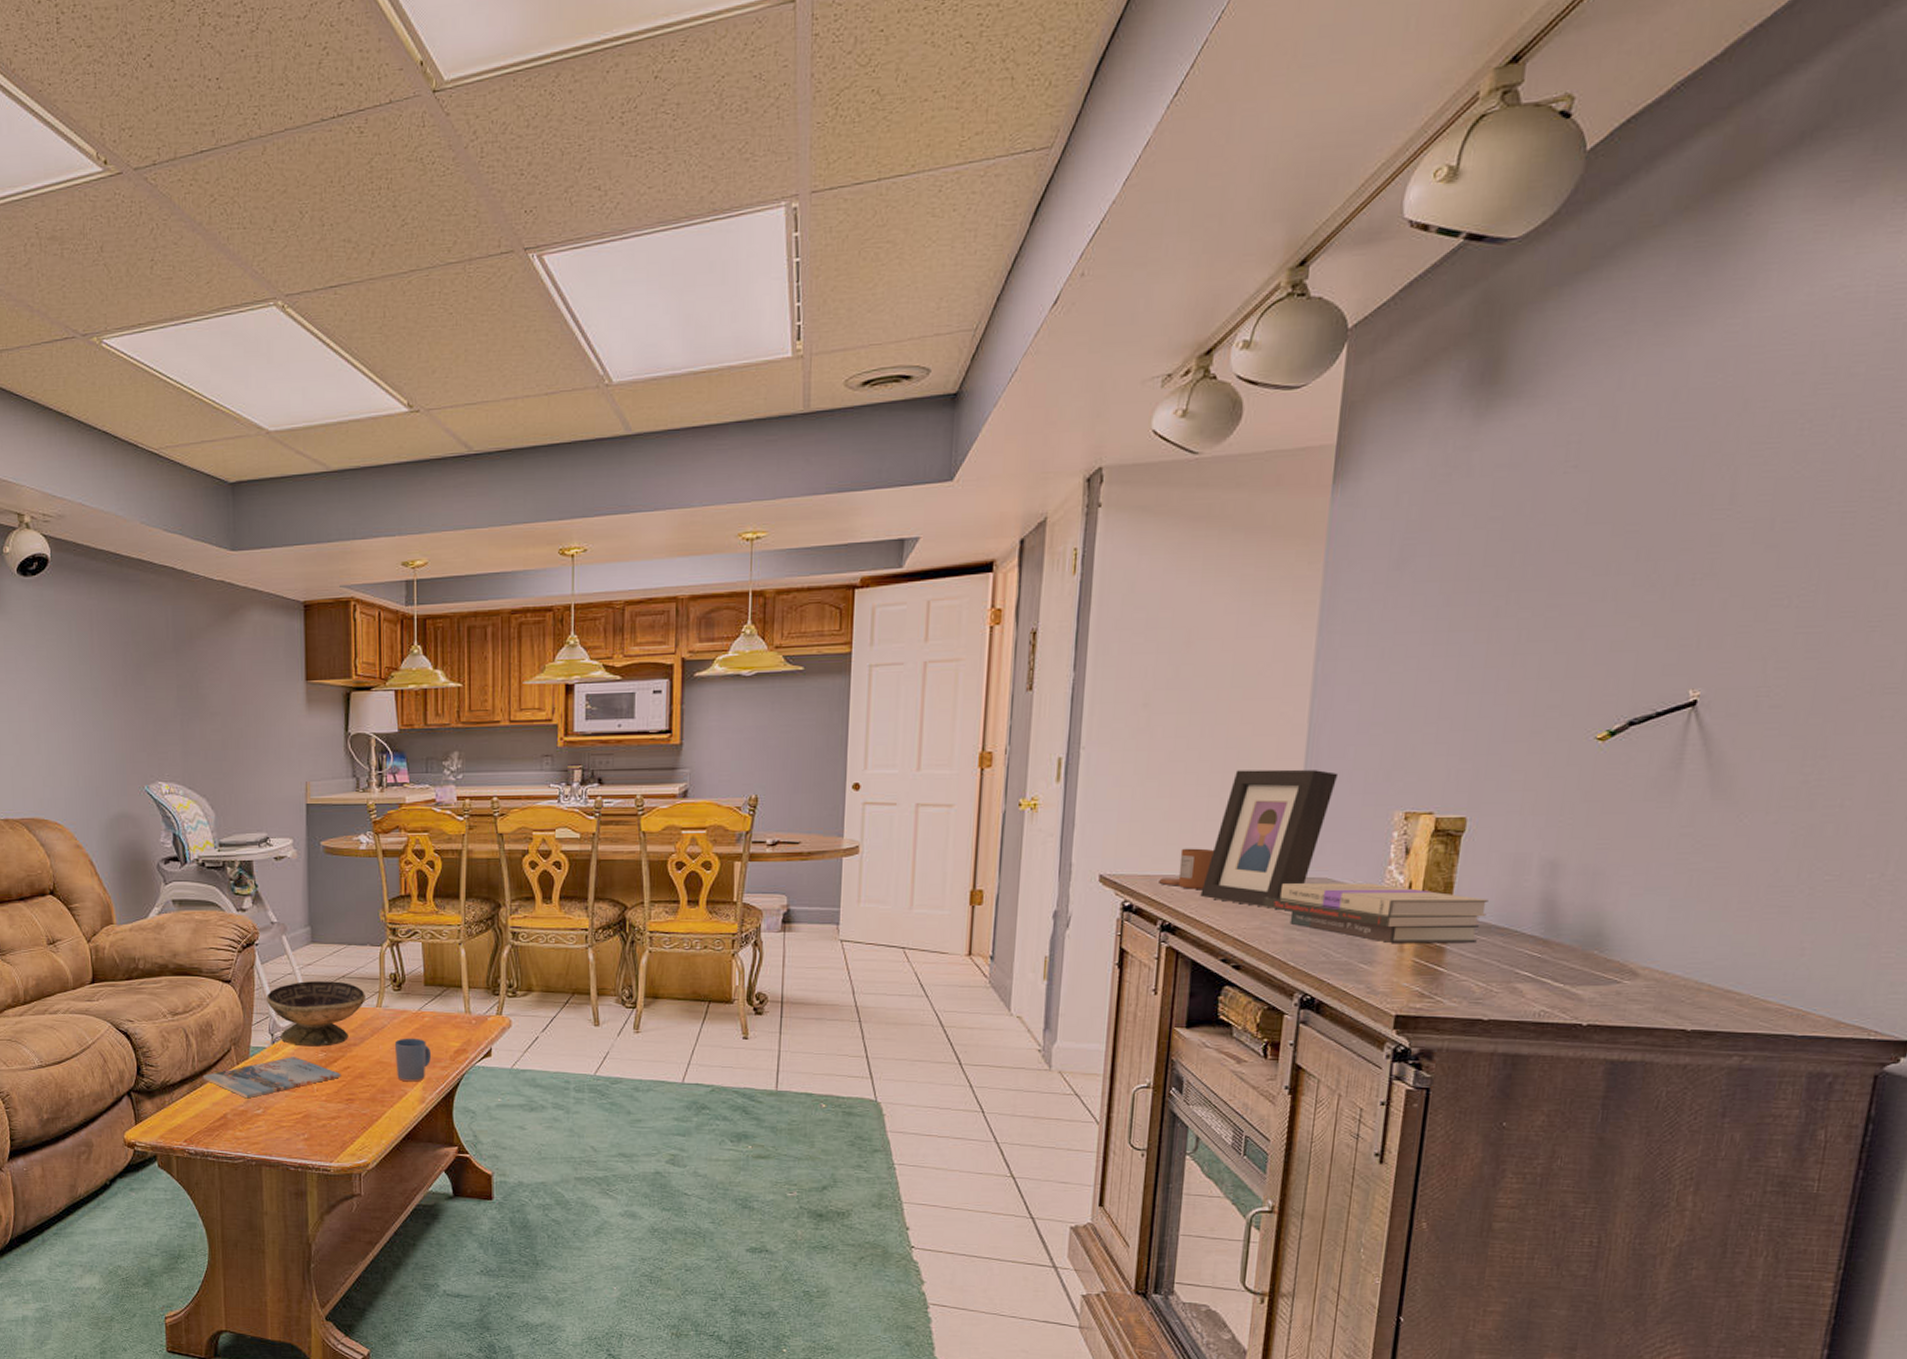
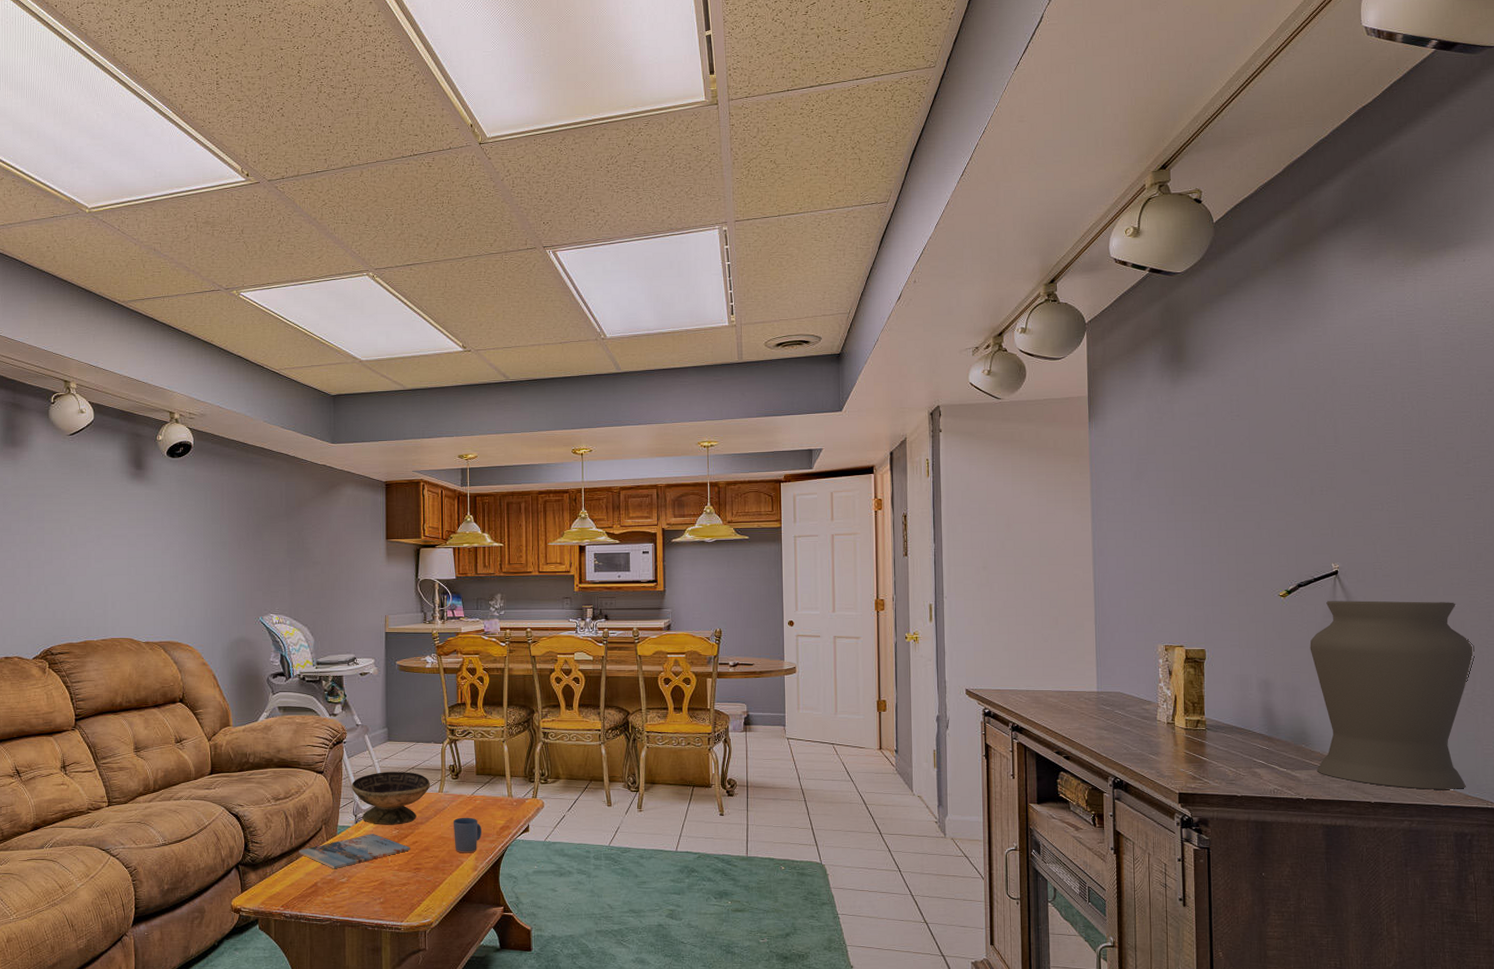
candle: present [1159,848,1214,889] -> none [1007,670,1042,700]
picture frame: present [1200,769,1339,907] -> none [1036,614,1118,713]
books: present [1262,883,1489,943] -> none [1079,695,1228,739]
decorative vase: none [1610,744,1898,1013] -> present [1310,600,1475,790]

